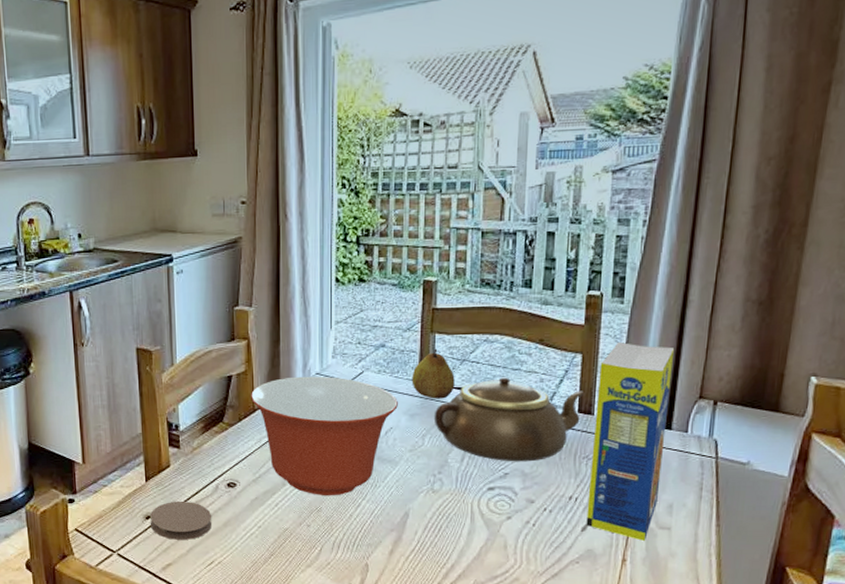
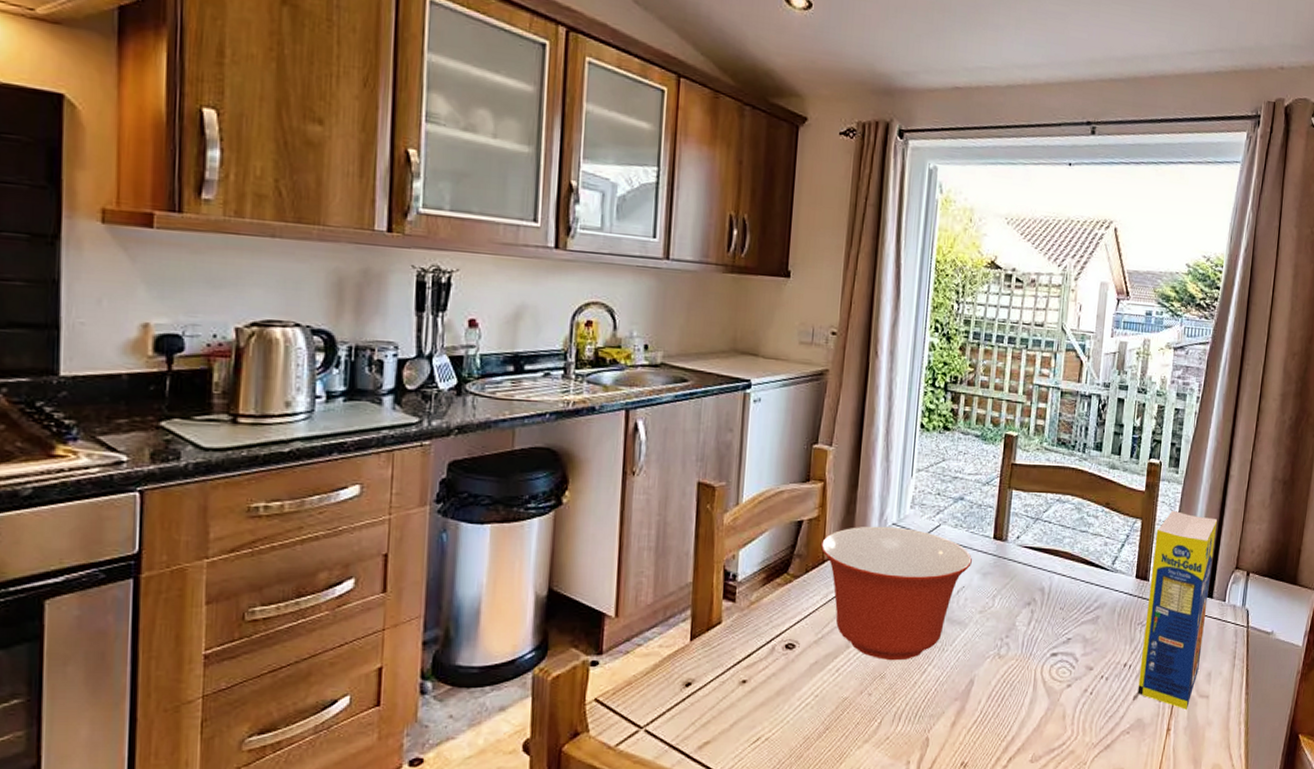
coaster: present [149,501,212,540] -> none [689,664,764,712]
fruit: present [412,348,455,399] -> none [986,505,1028,558]
teapot: present [434,377,583,462] -> none [1005,539,1141,627]

